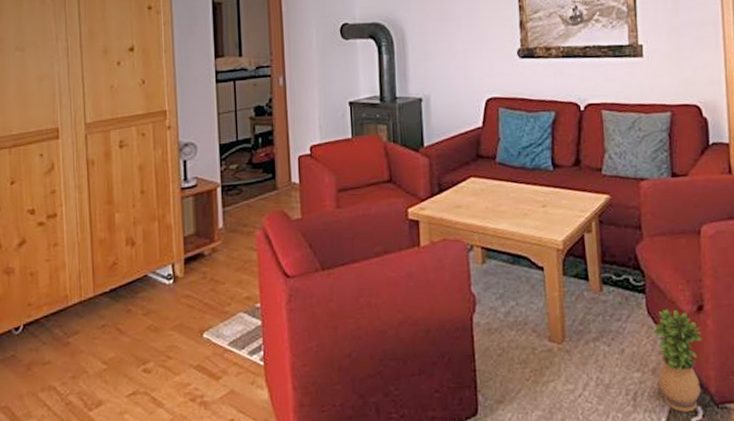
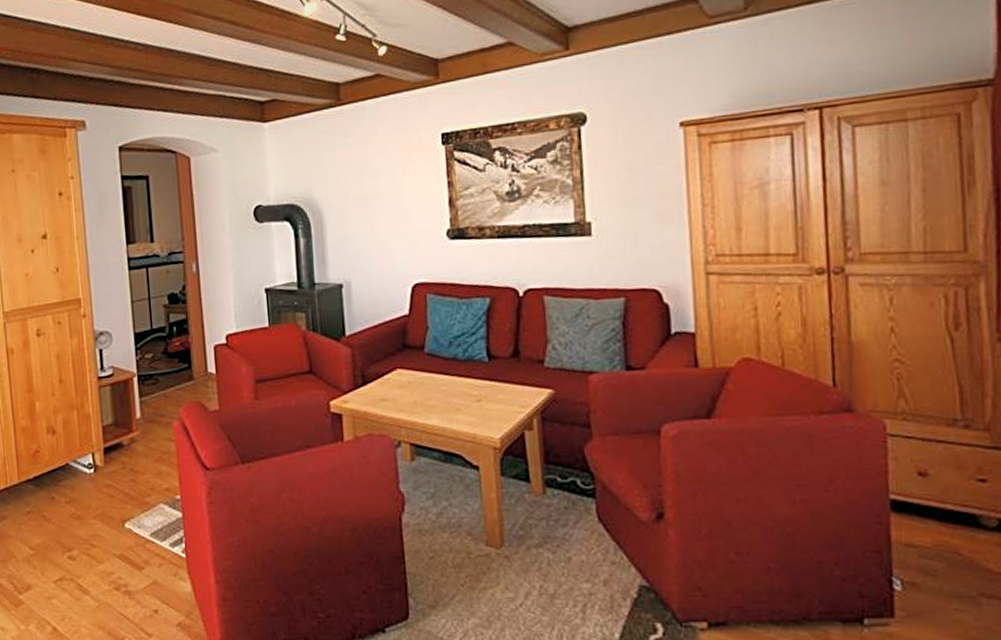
potted plant: present [653,308,702,412] -> none [605,515,663,629]

